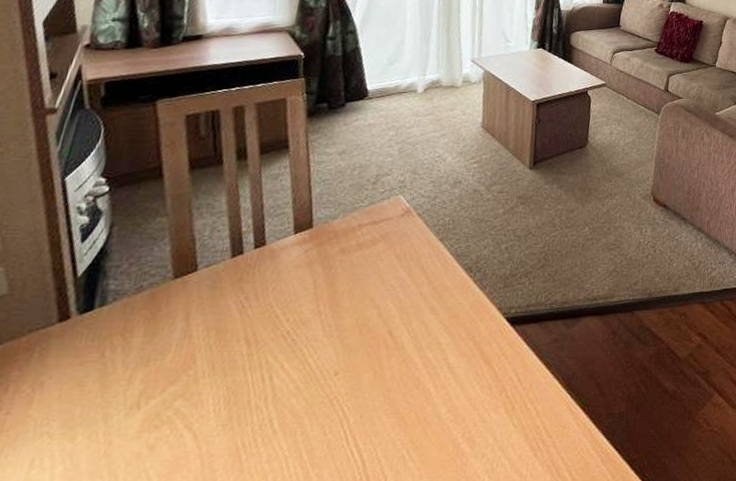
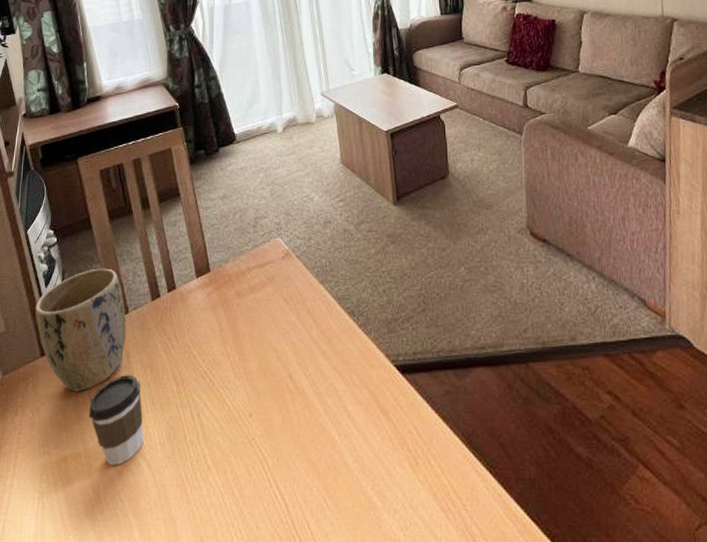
plant pot: none [58,222,193,361] -> present [34,268,127,392]
coffee cup: none [118,337,200,441] -> present [88,374,144,466]

